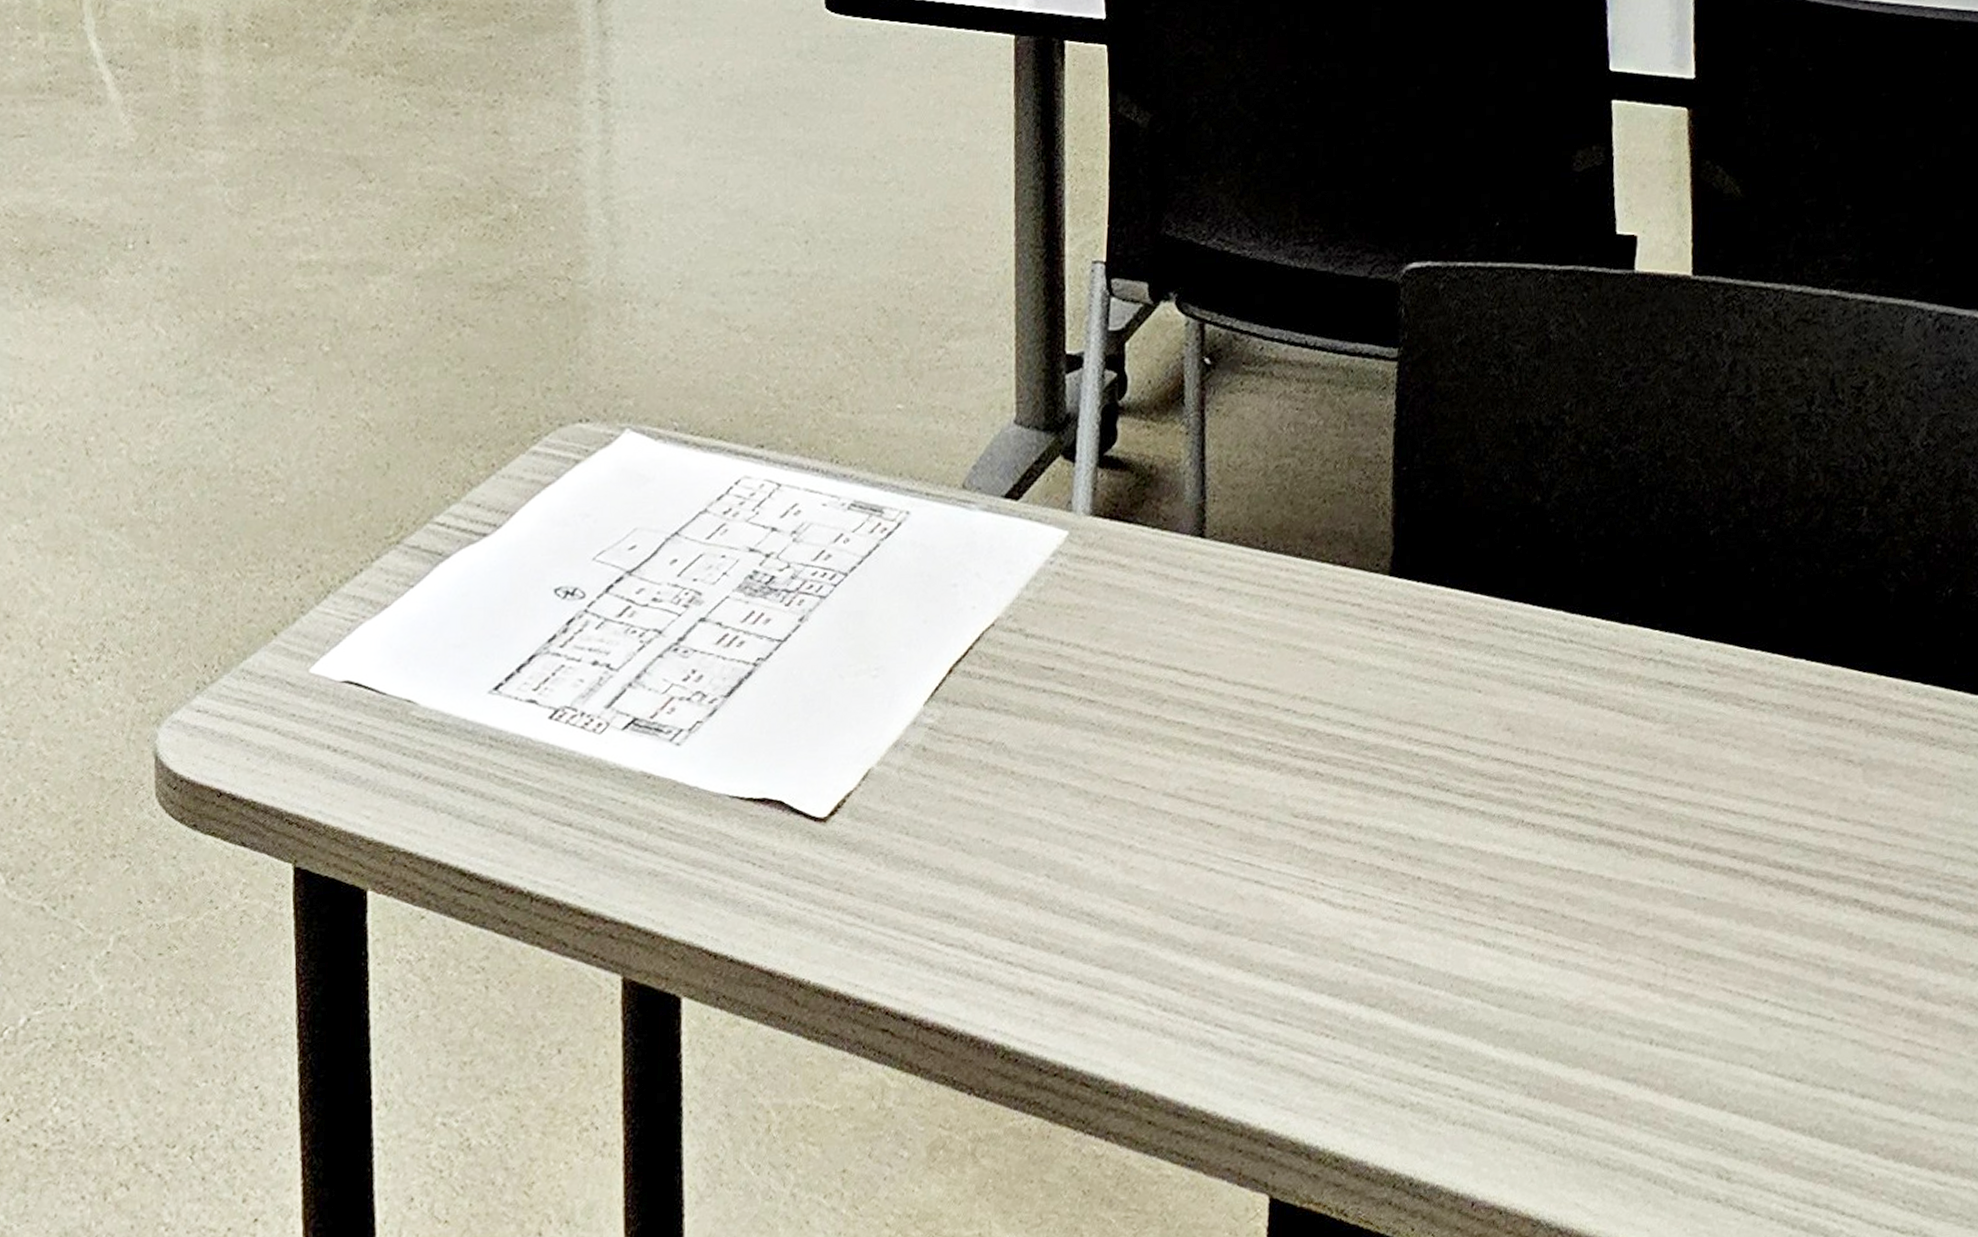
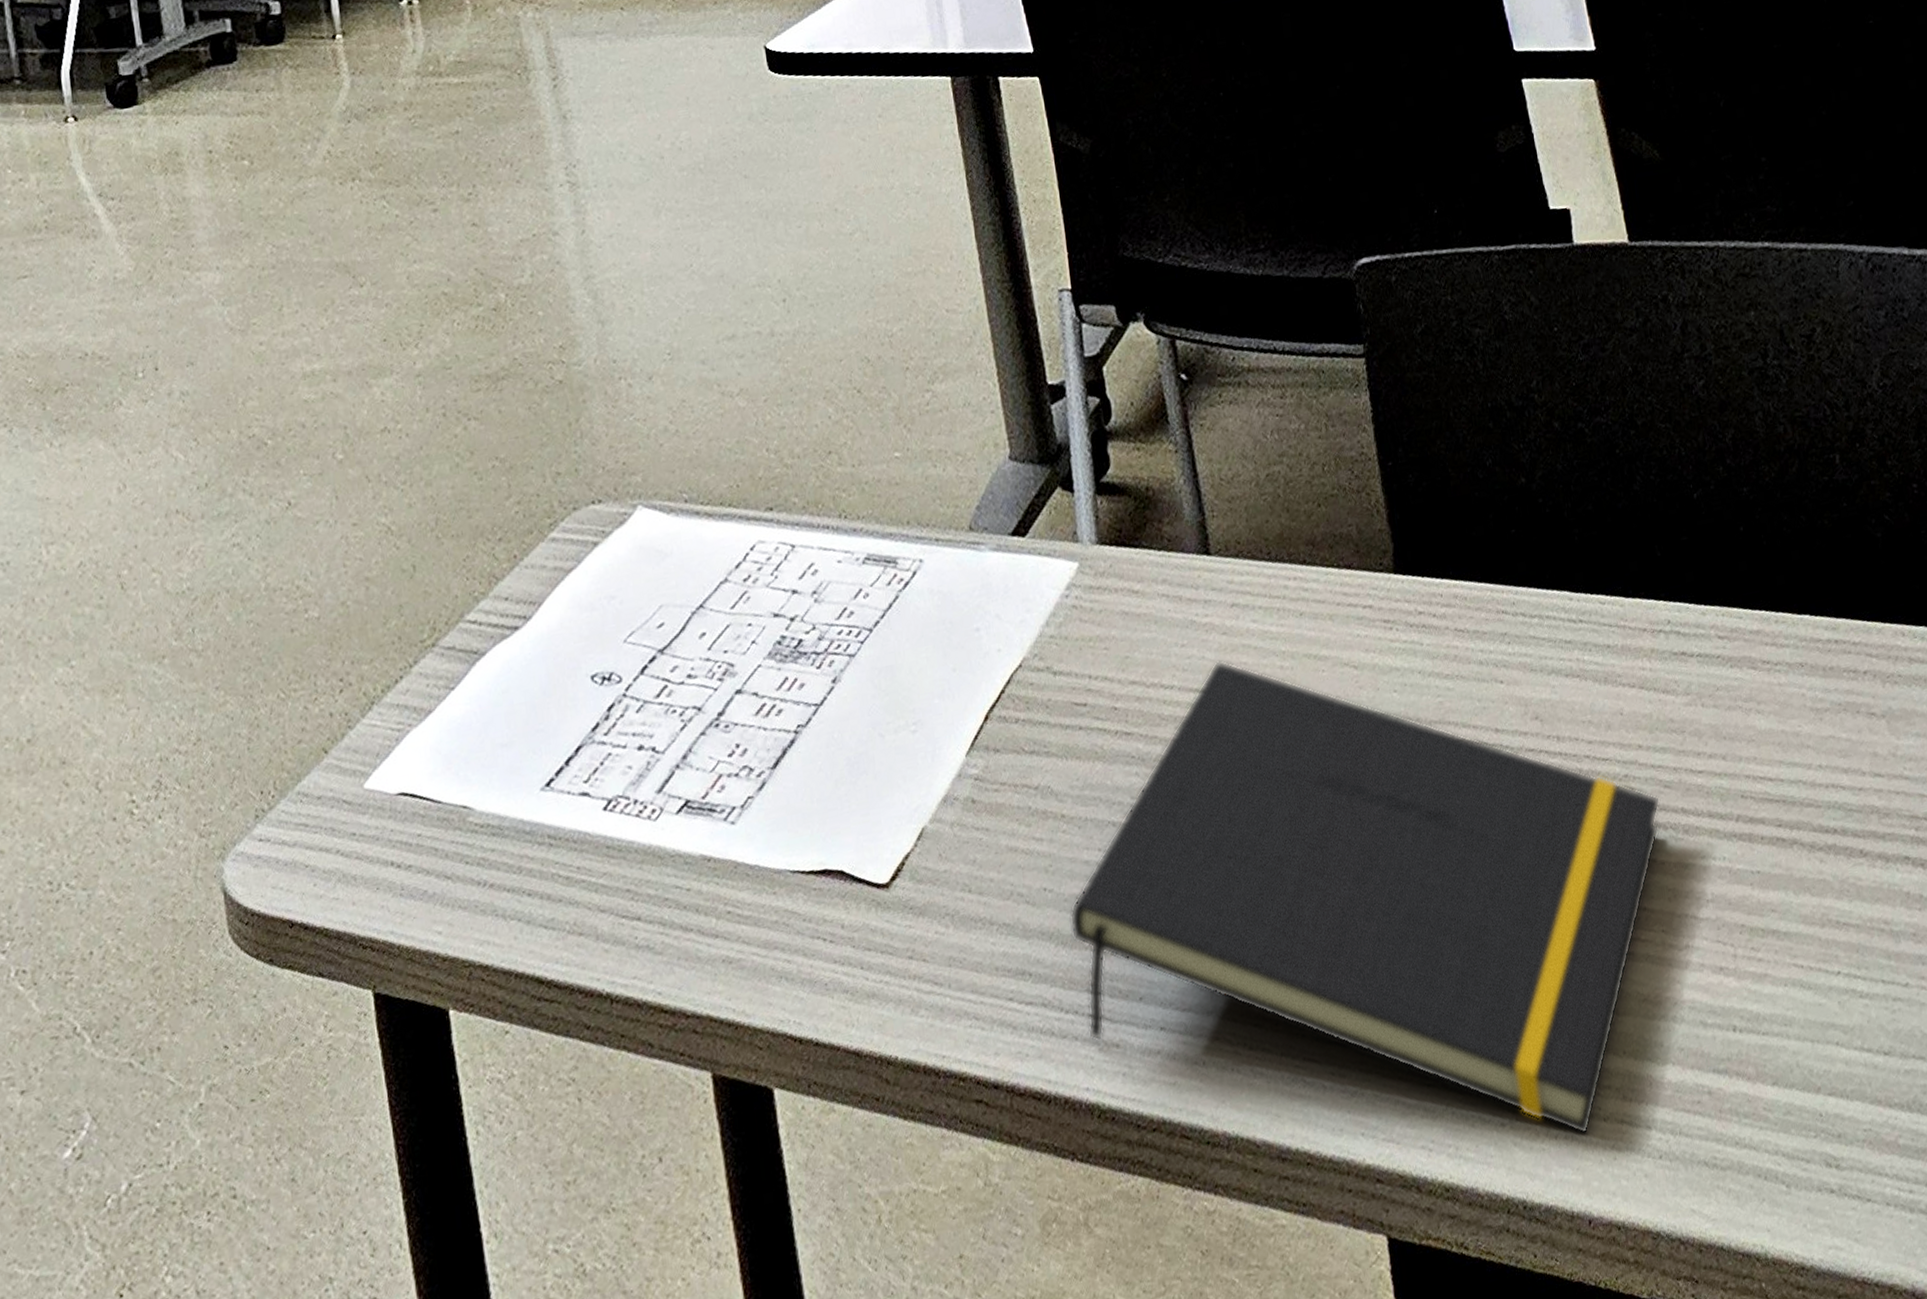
notepad: none [1003,641,1618,1124] -> present [1069,660,1660,1136]

